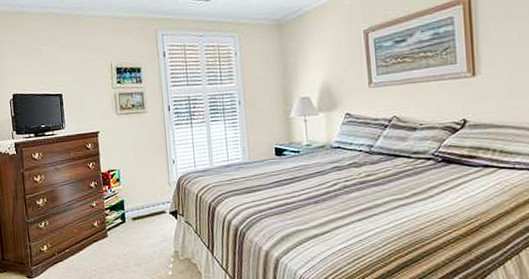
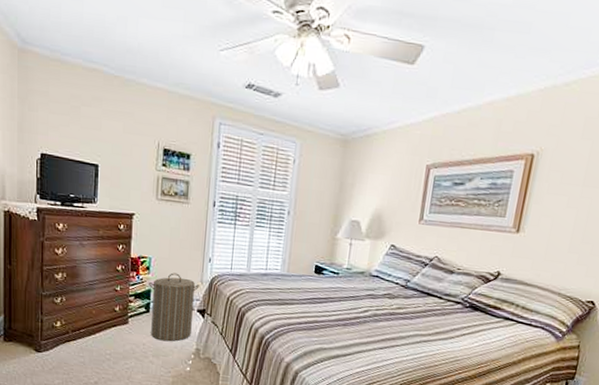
laundry hamper: none [121,180,168,249] -> present [149,273,200,342]

